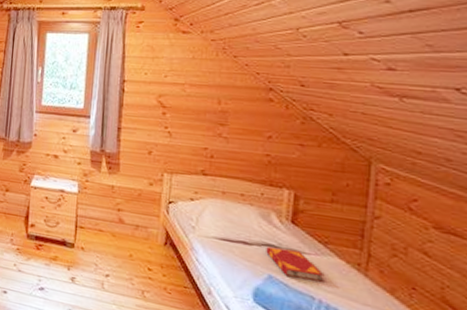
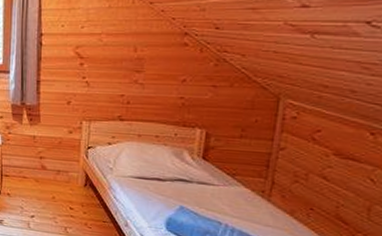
hardback book: present [266,246,325,282] -> none [178,181,231,209]

